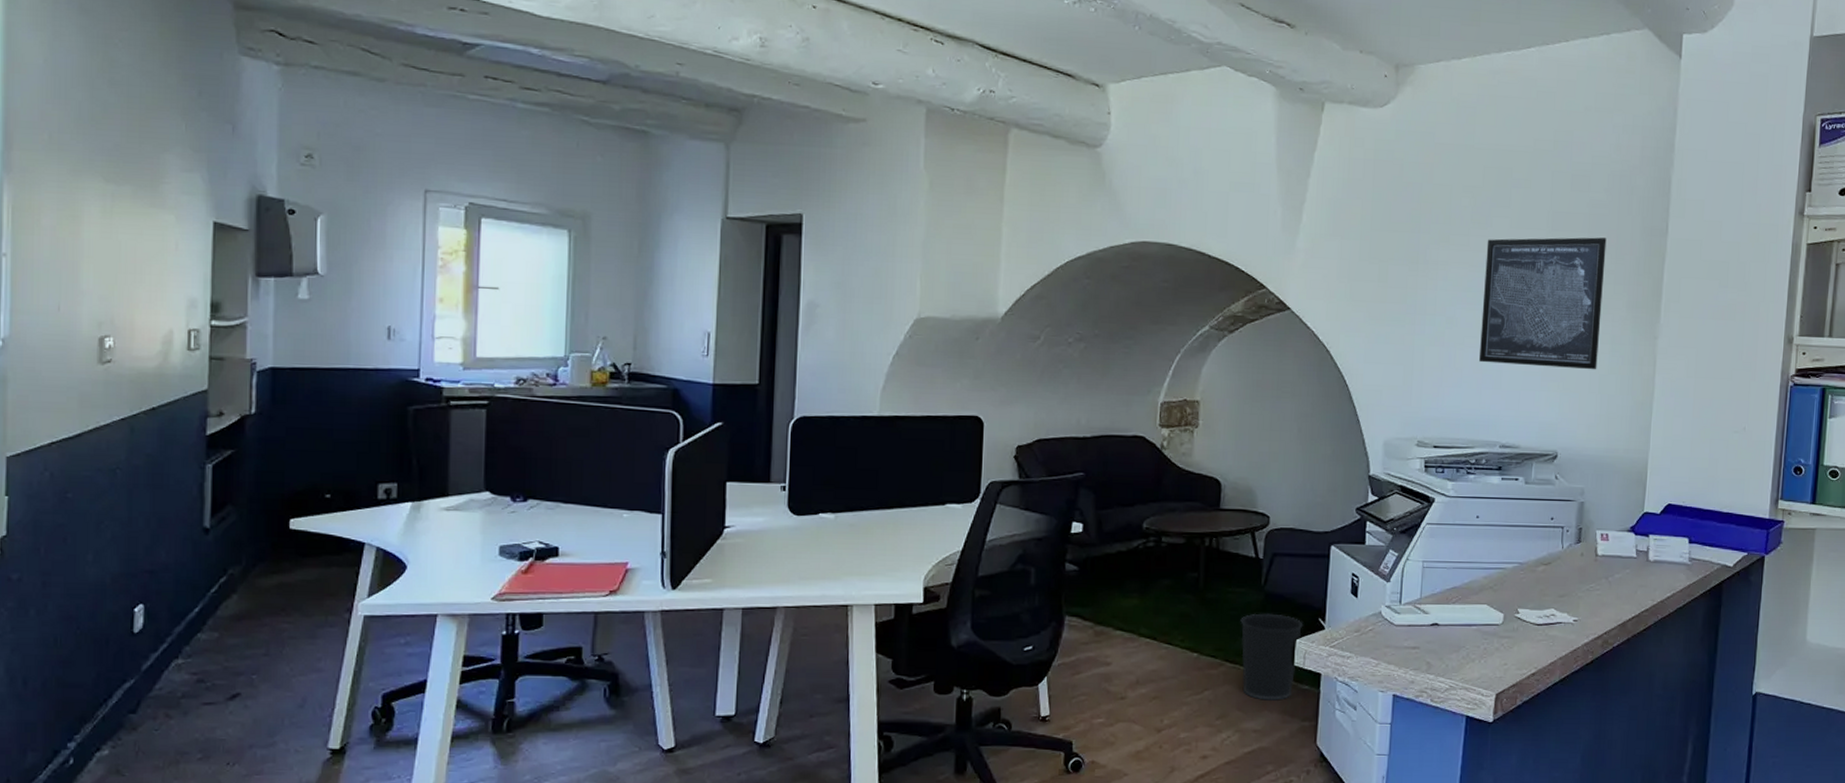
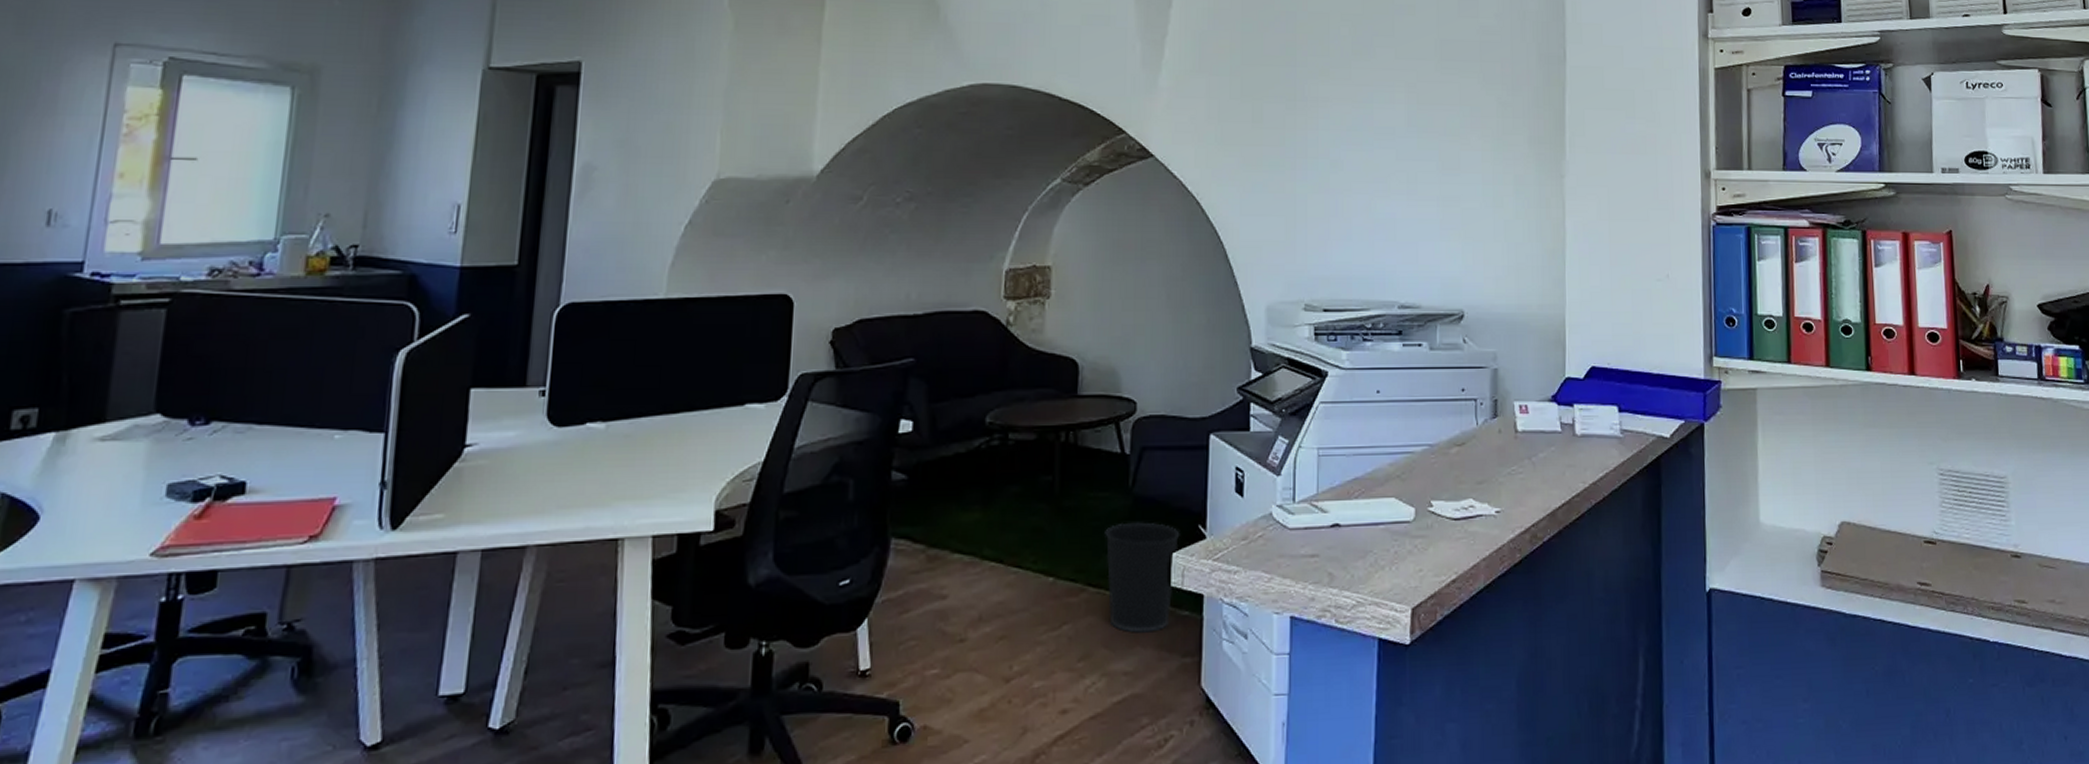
wall art: present [1479,237,1607,370] -> none [1370,67,1502,215]

